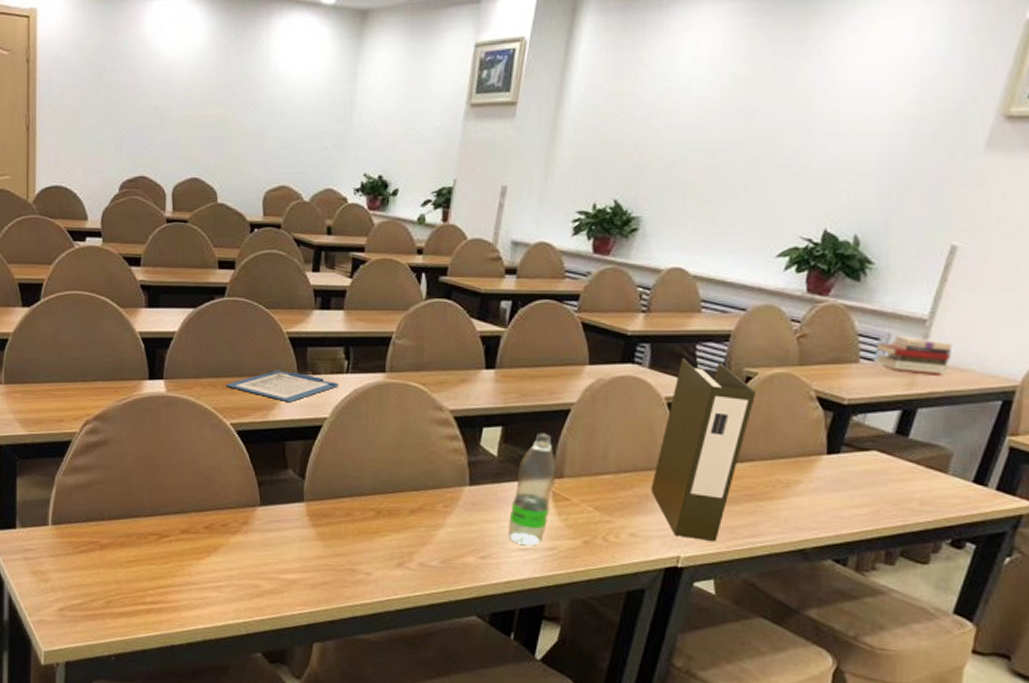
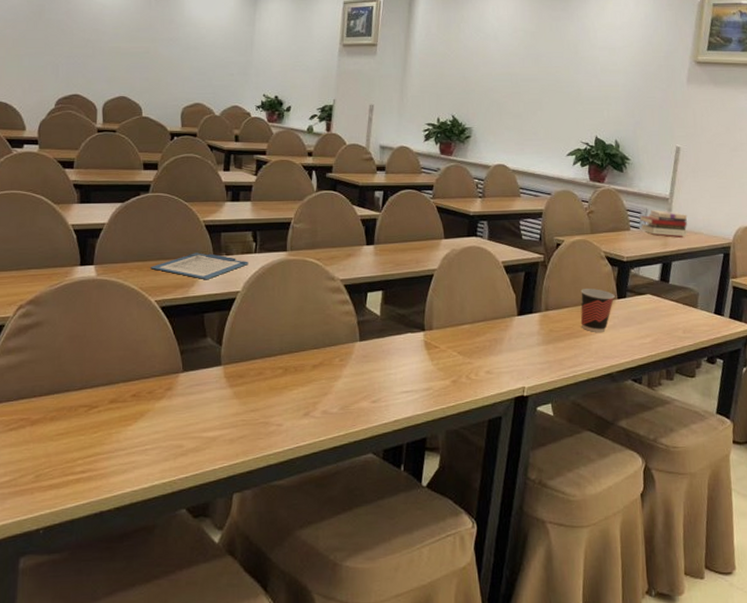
bottle: present [508,433,558,546] -> none [393,294,427,389]
binder: present [651,359,756,542] -> none [498,232,565,373]
cup: none [768,438,823,496] -> present [580,288,615,332]

